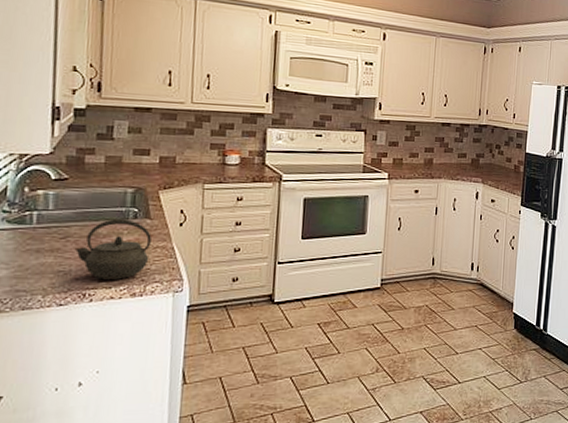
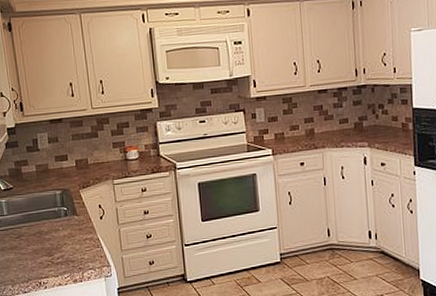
kettle: present [74,219,152,280] -> none [27,217,82,270]

